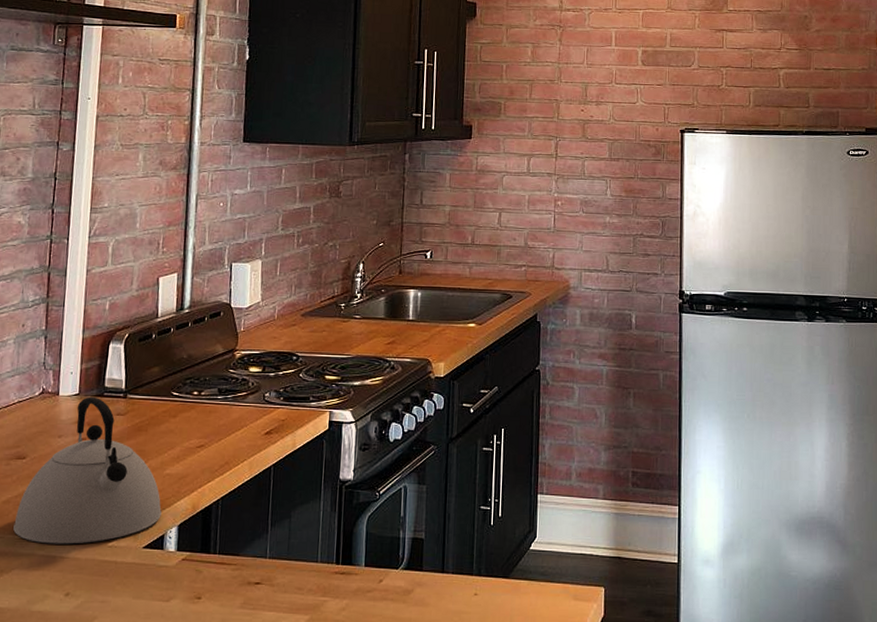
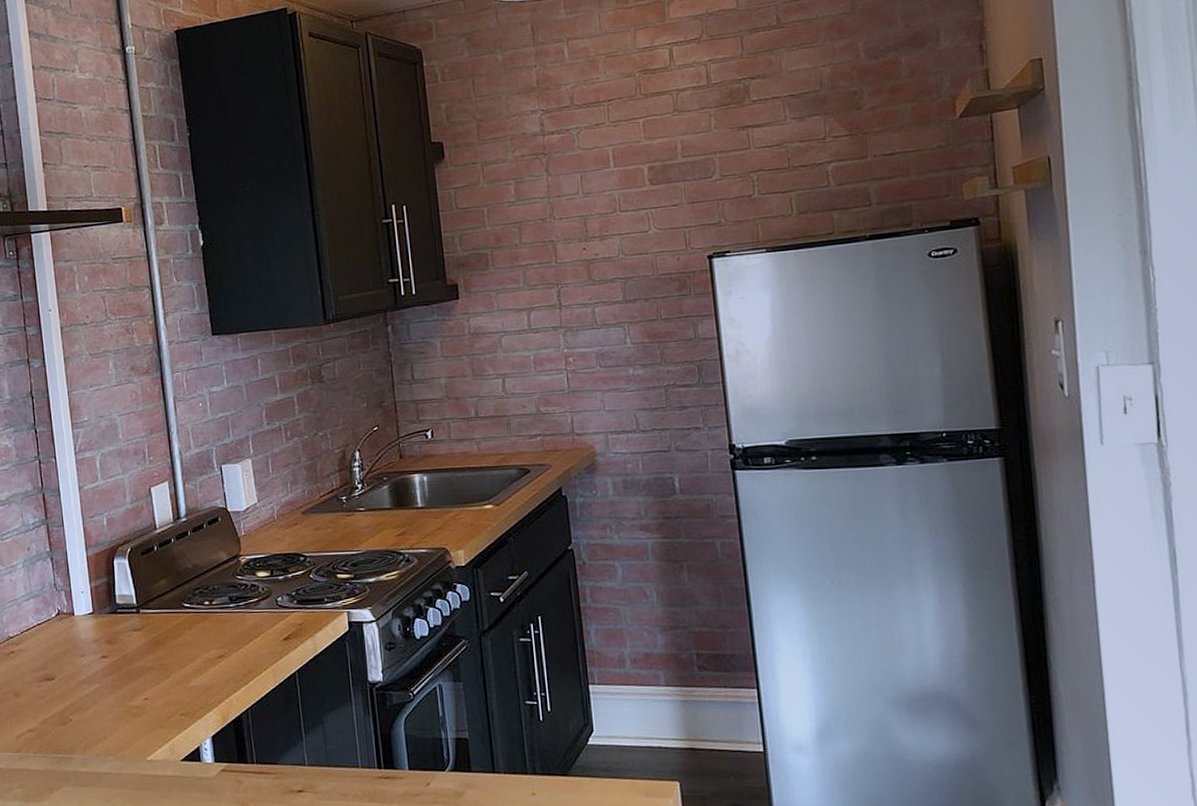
kettle: present [13,396,162,544] -> none [55,614,193,761]

